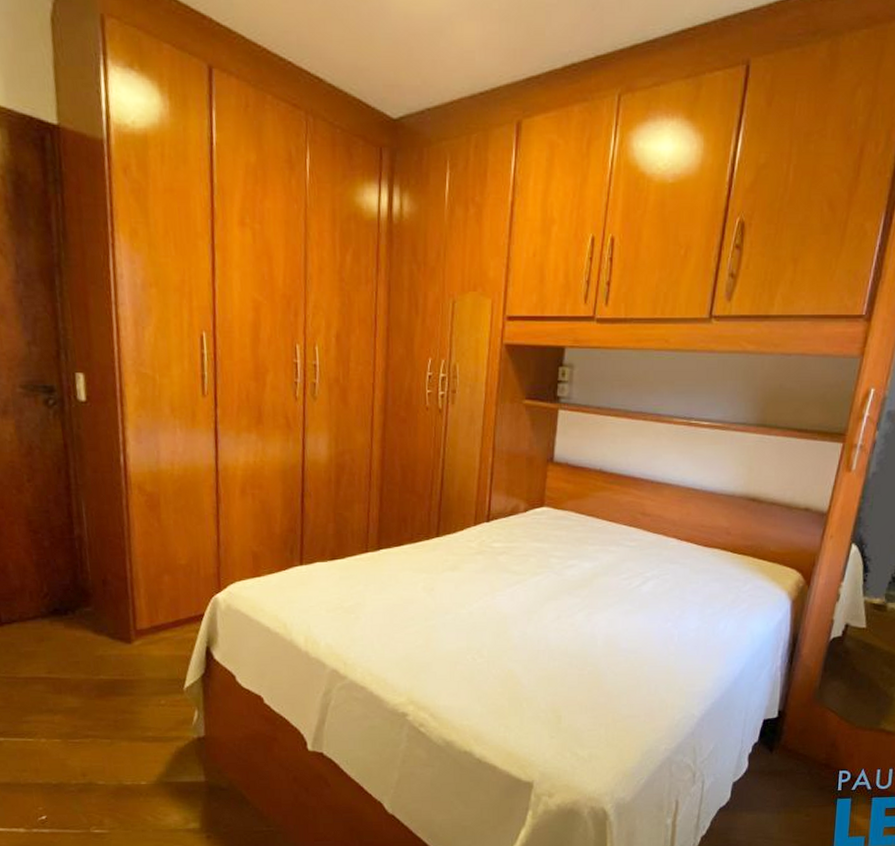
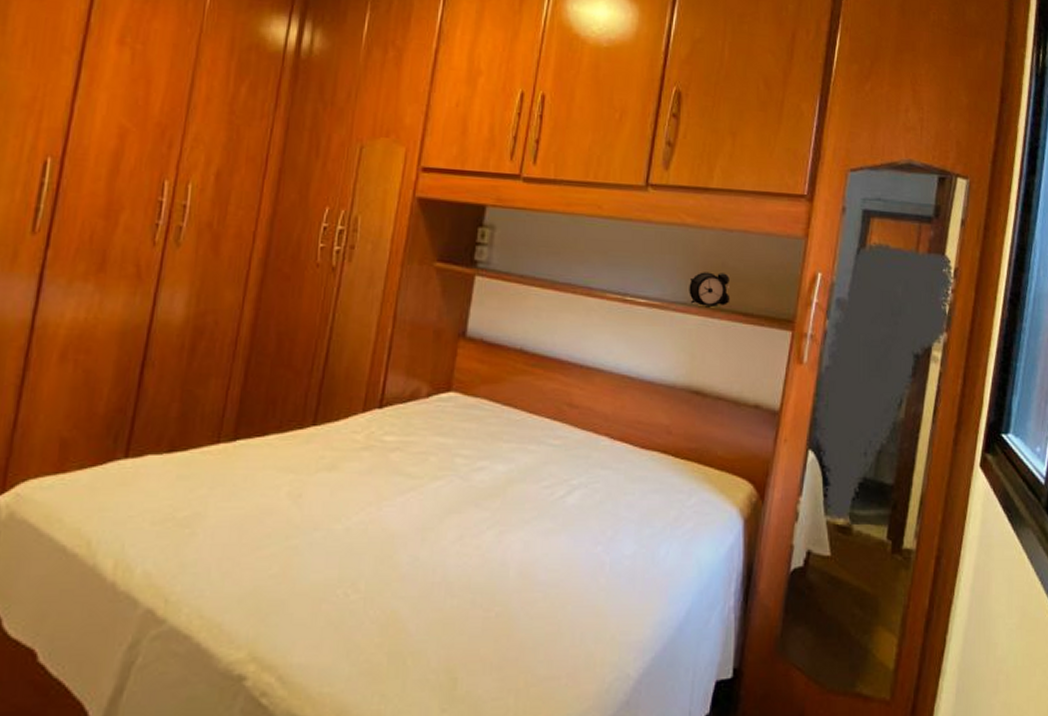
alarm clock: none [748,394,787,425] -> present [689,272,730,307]

